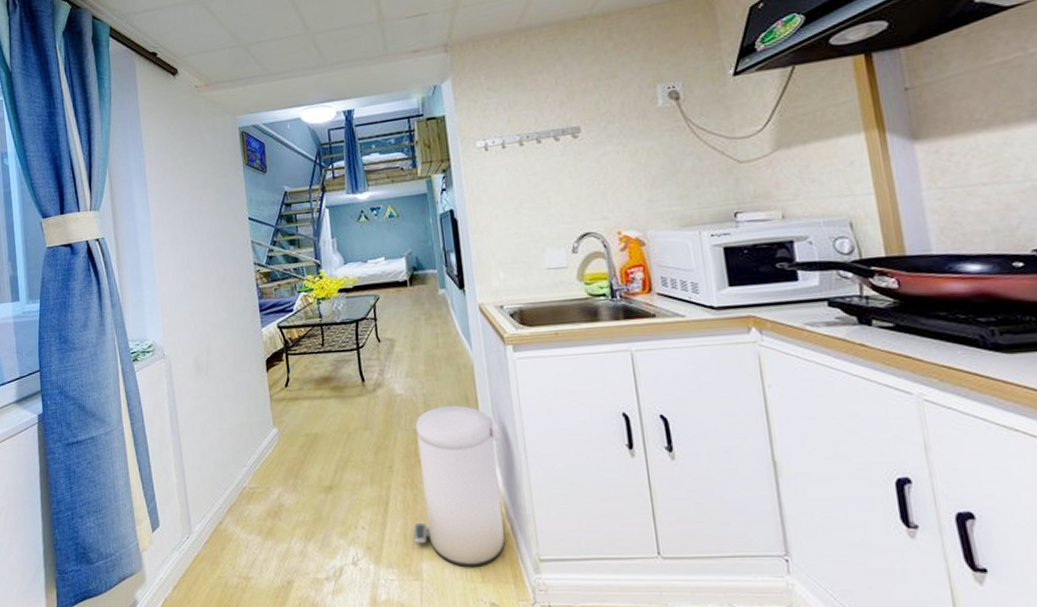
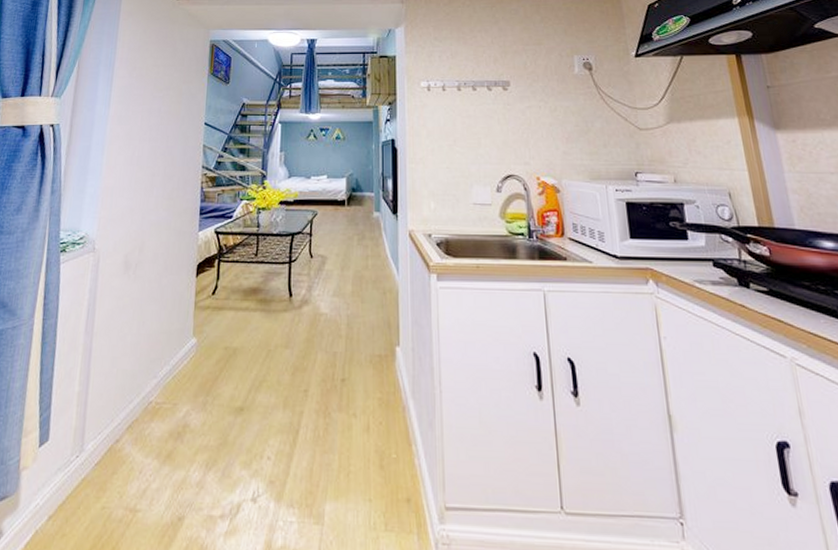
pedal bin: present [413,405,506,568] -> none [319,329,417,513]

